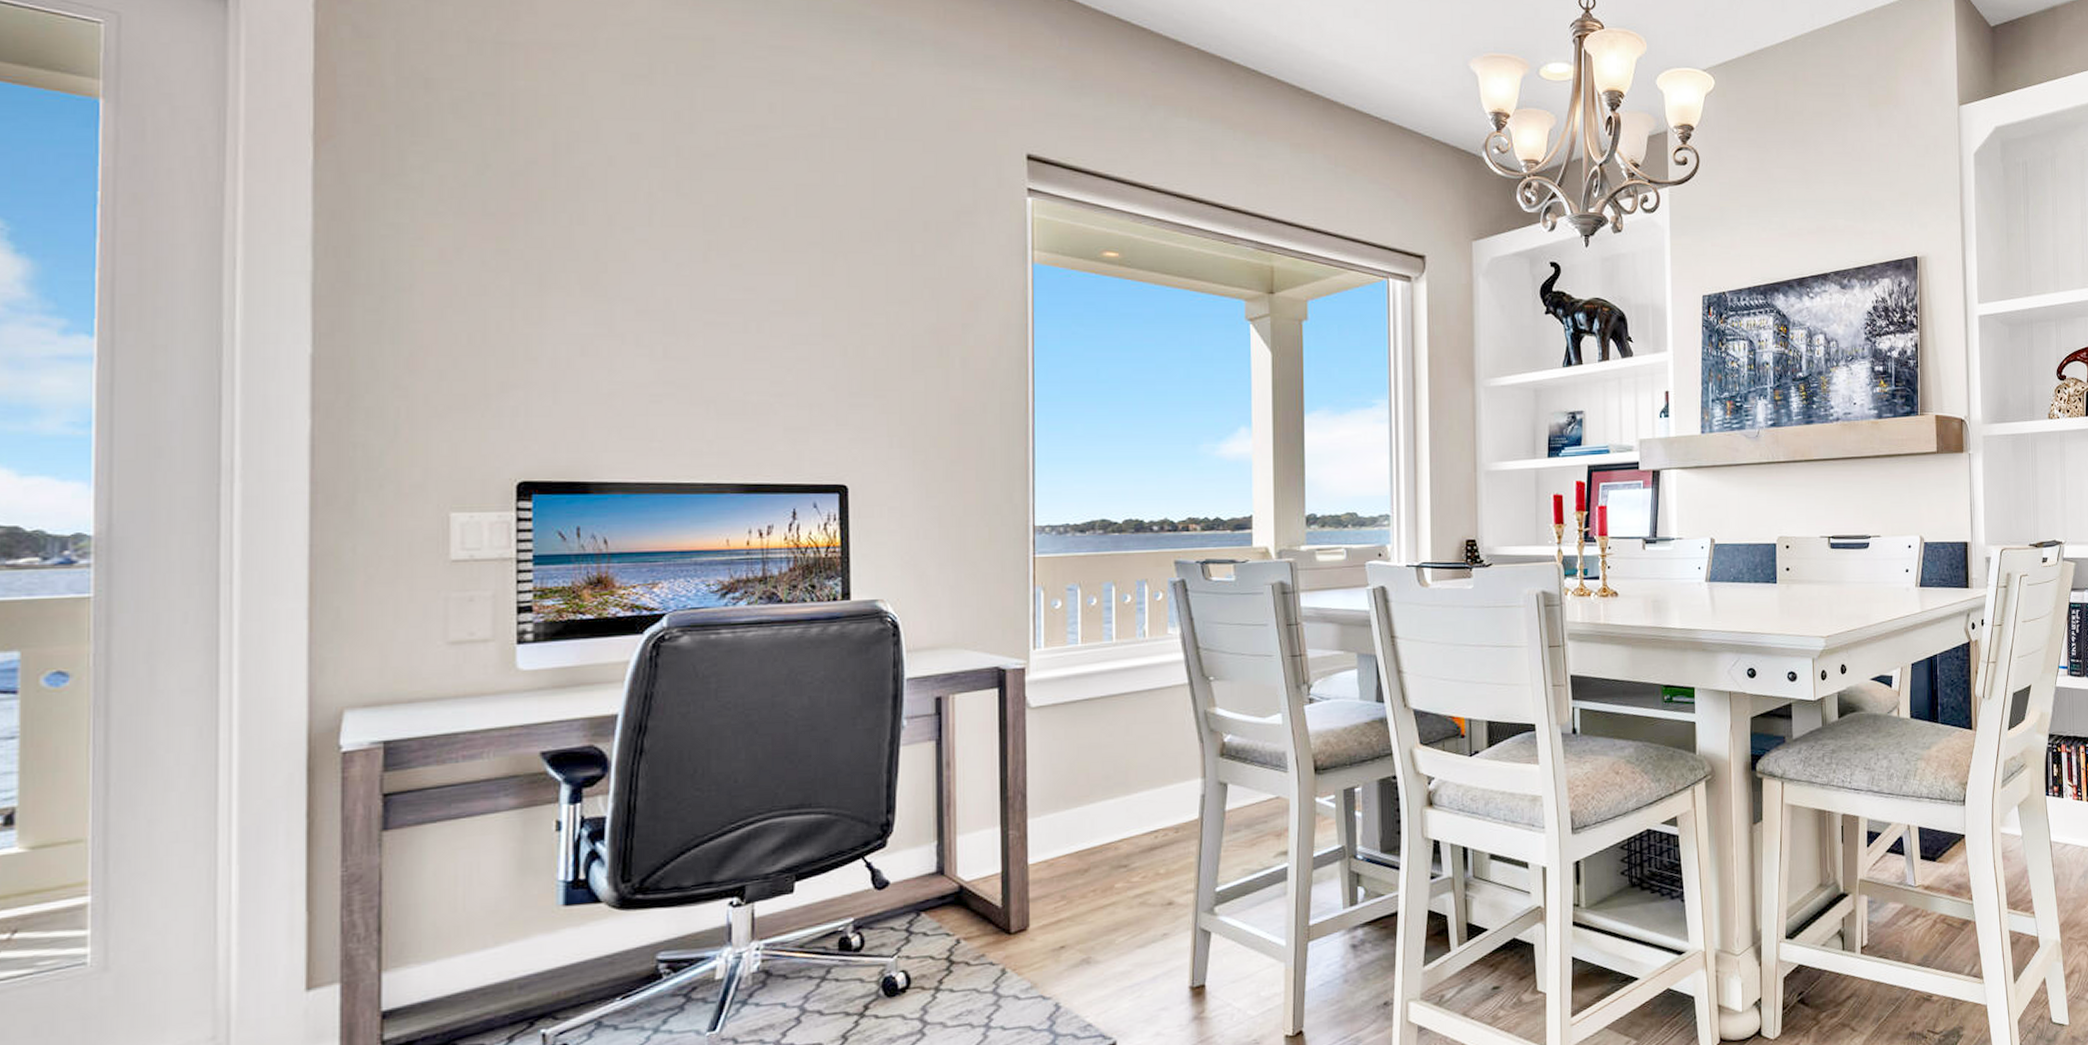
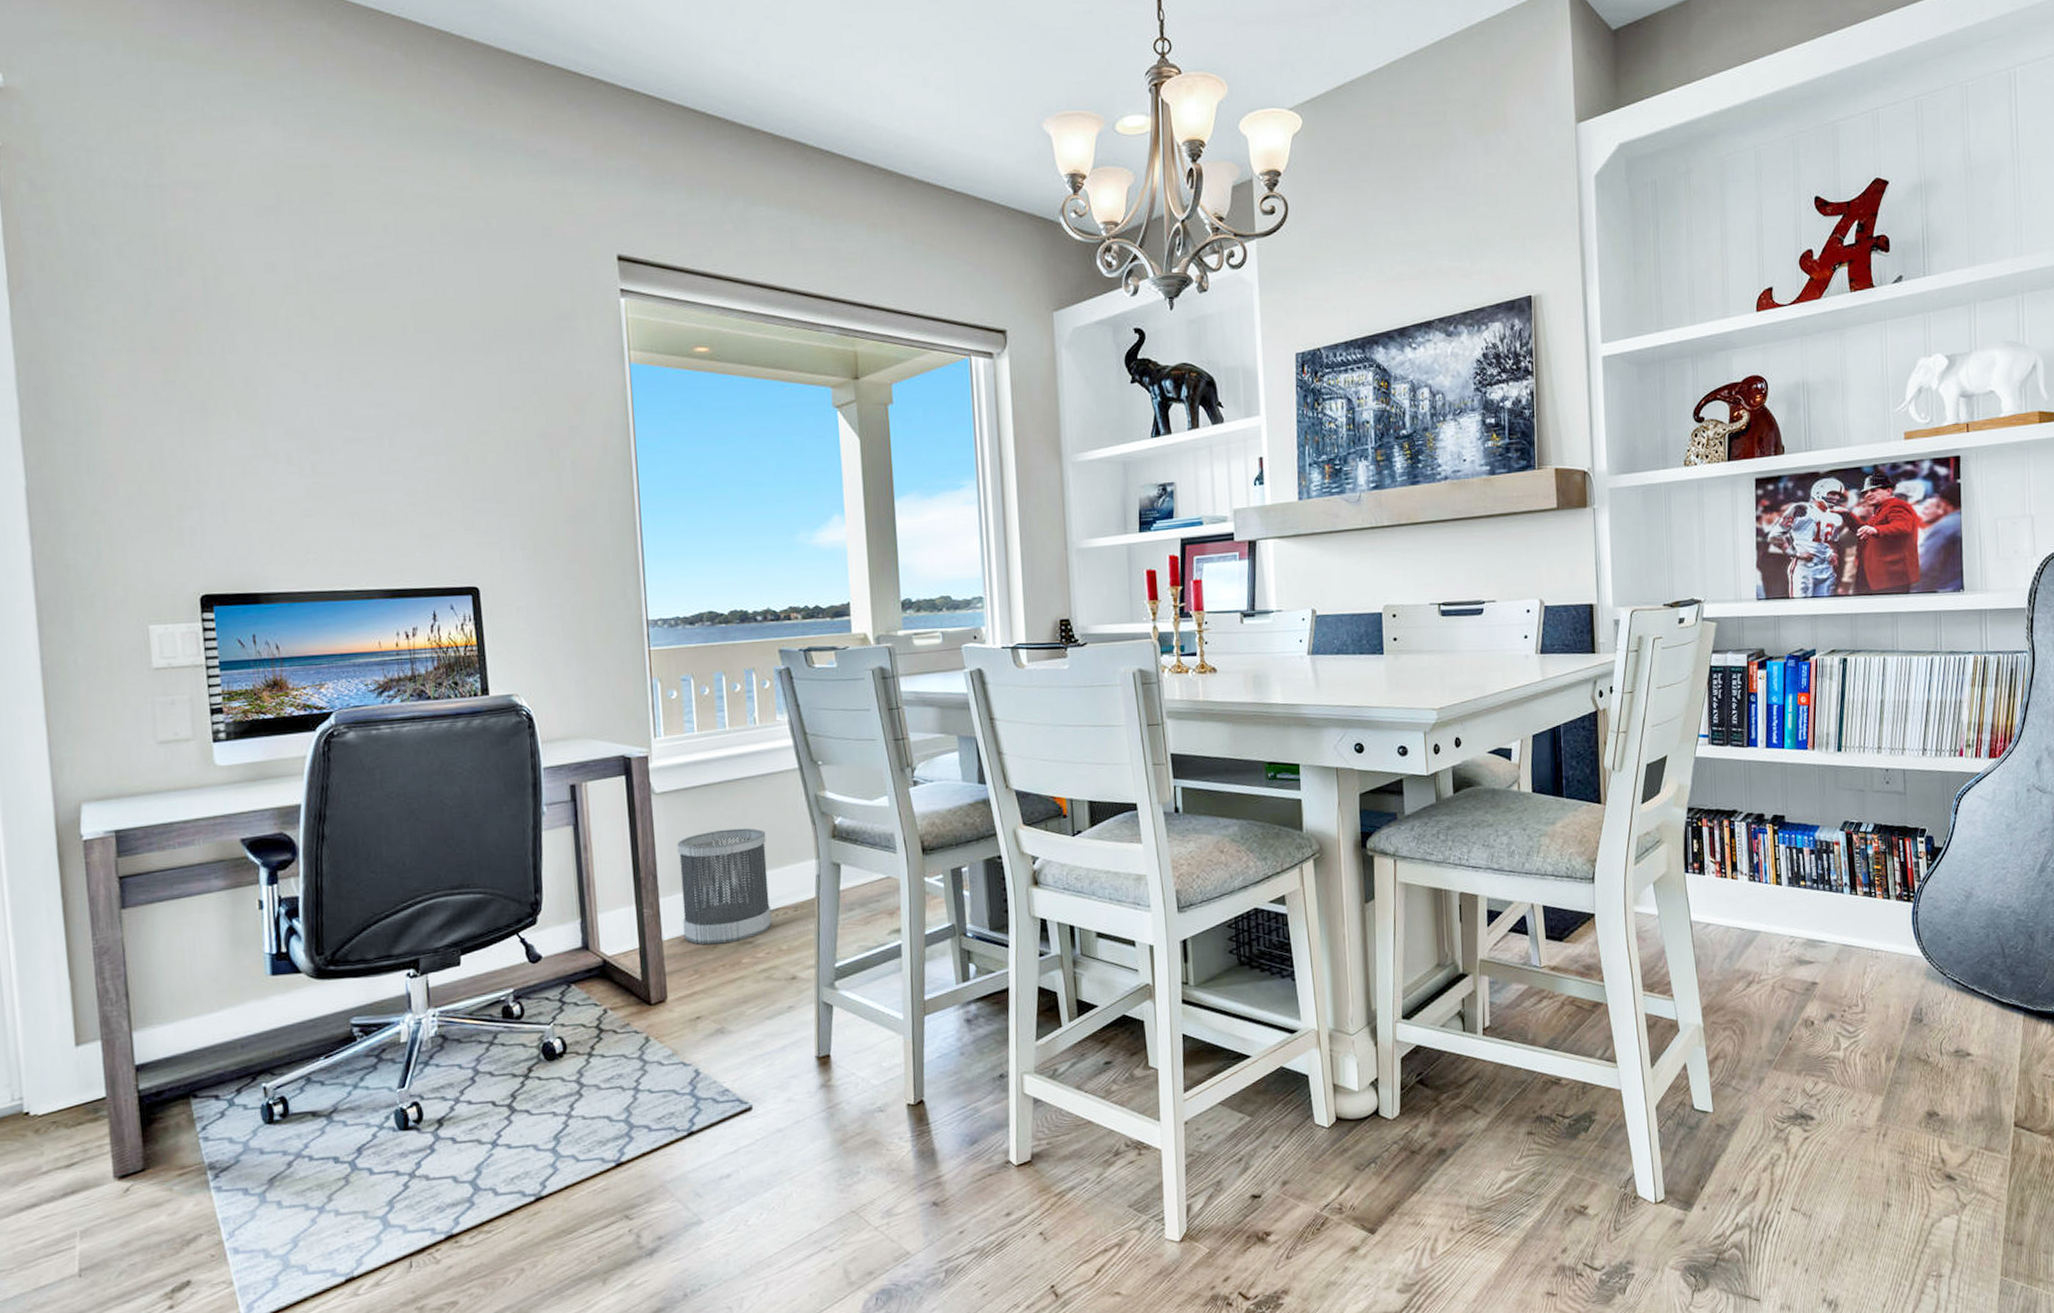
wastebasket: none [1051,745,1150,869] -> present [677,828,772,945]

